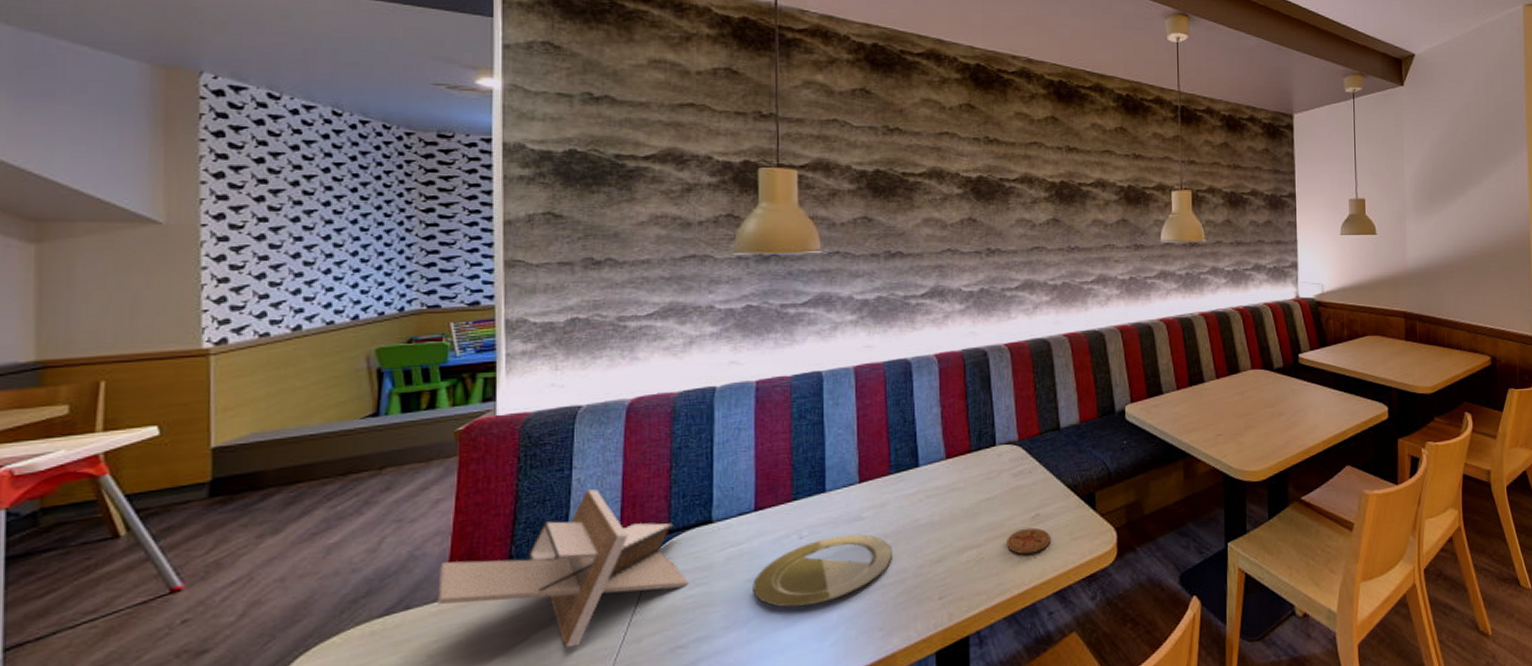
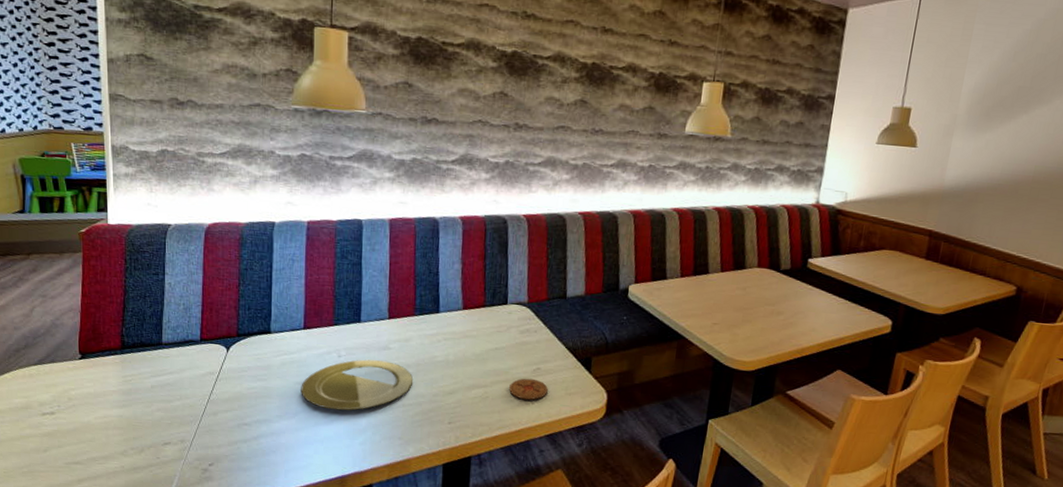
architectural model: present [438,489,689,648] -> none [73,293,252,411]

